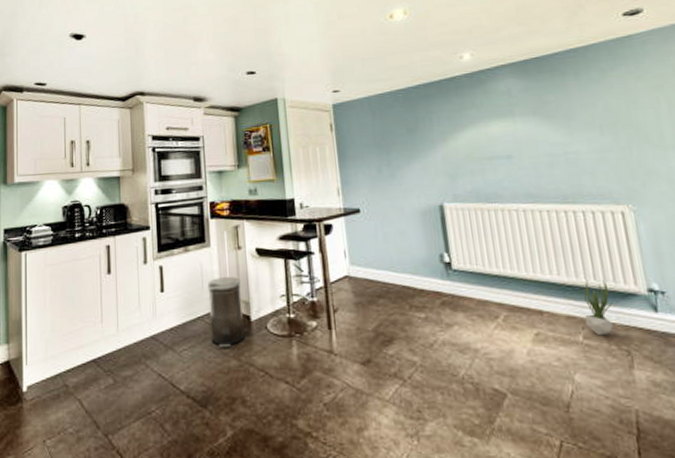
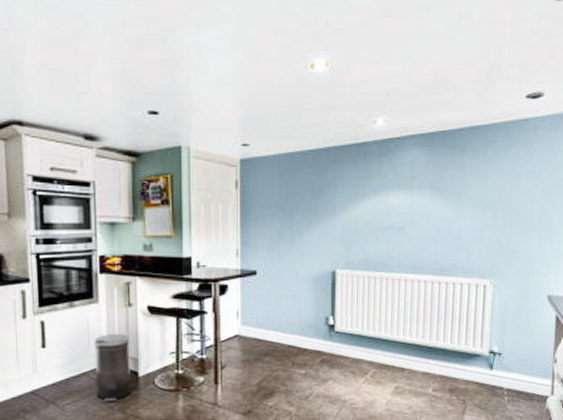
potted plant: present [582,279,614,336] -> none [436,342,461,389]

